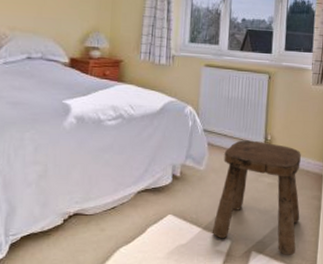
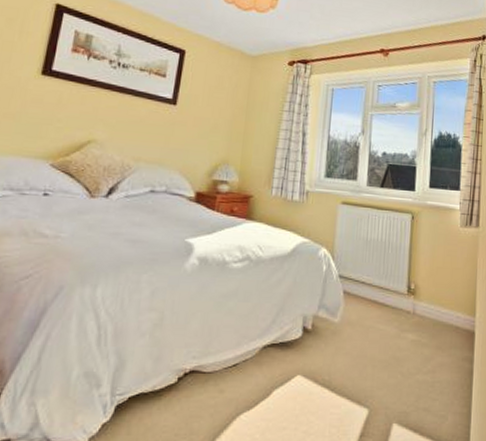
stool: present [212,140,301,256] -> none [346,288,449,431]

